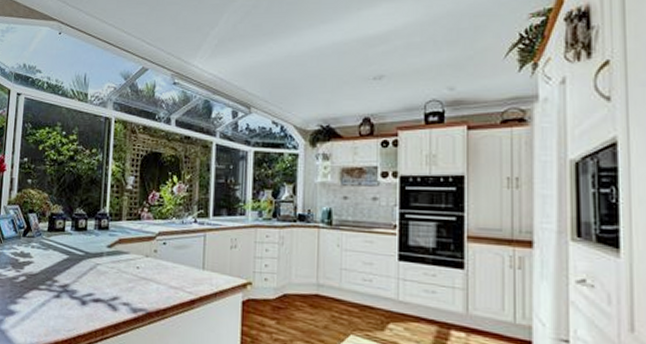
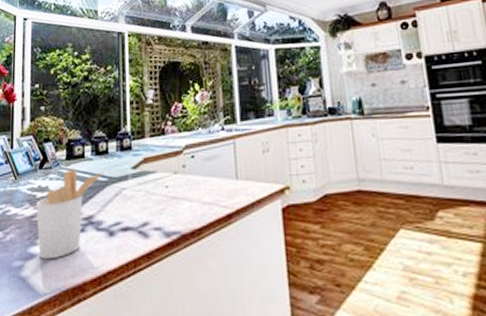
utensil holder: none [17,240,82,318] -> present [36,169,105,260]

